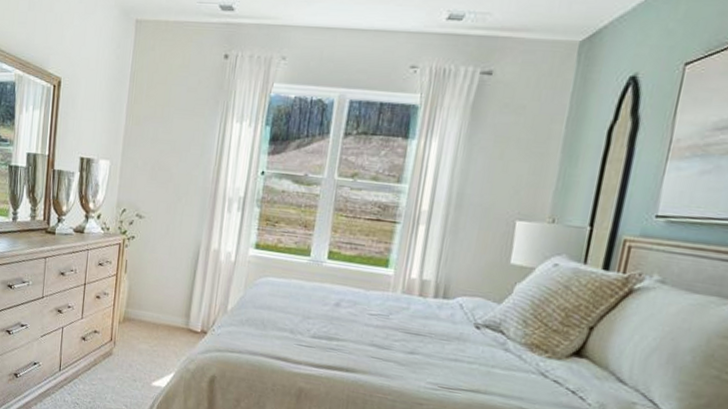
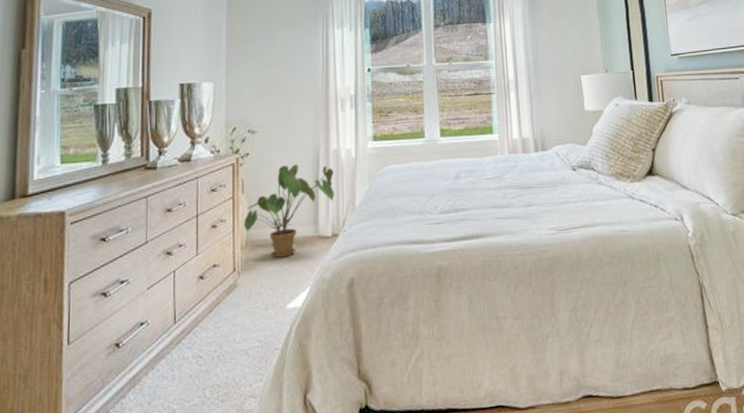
house plant: none [123,255,211,341] -> present [243,164,334,258]

